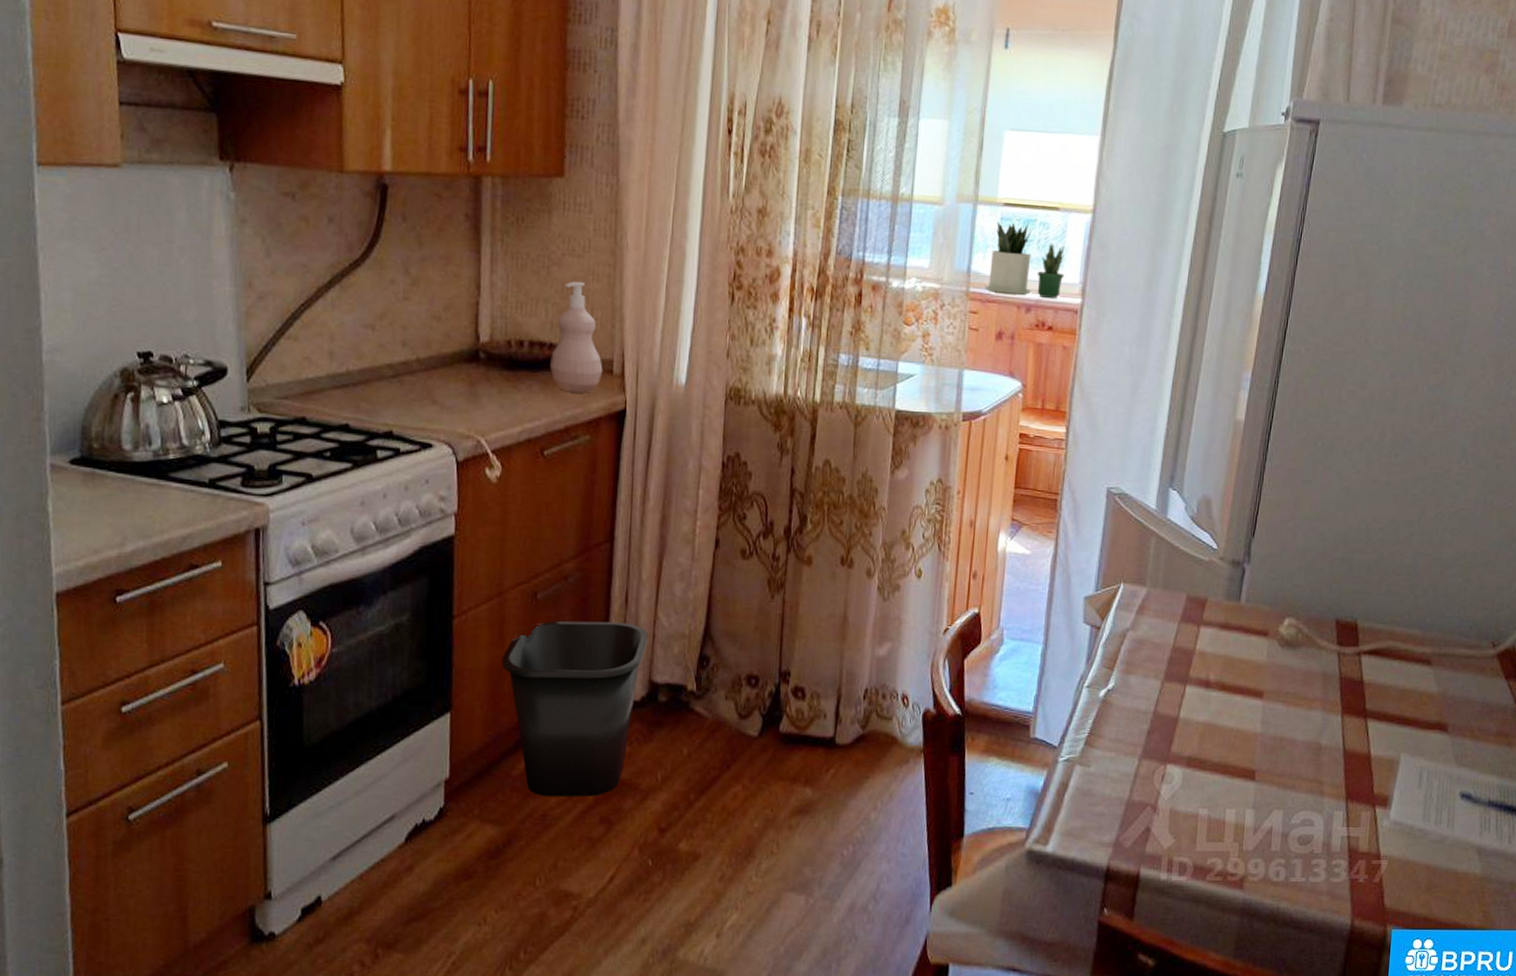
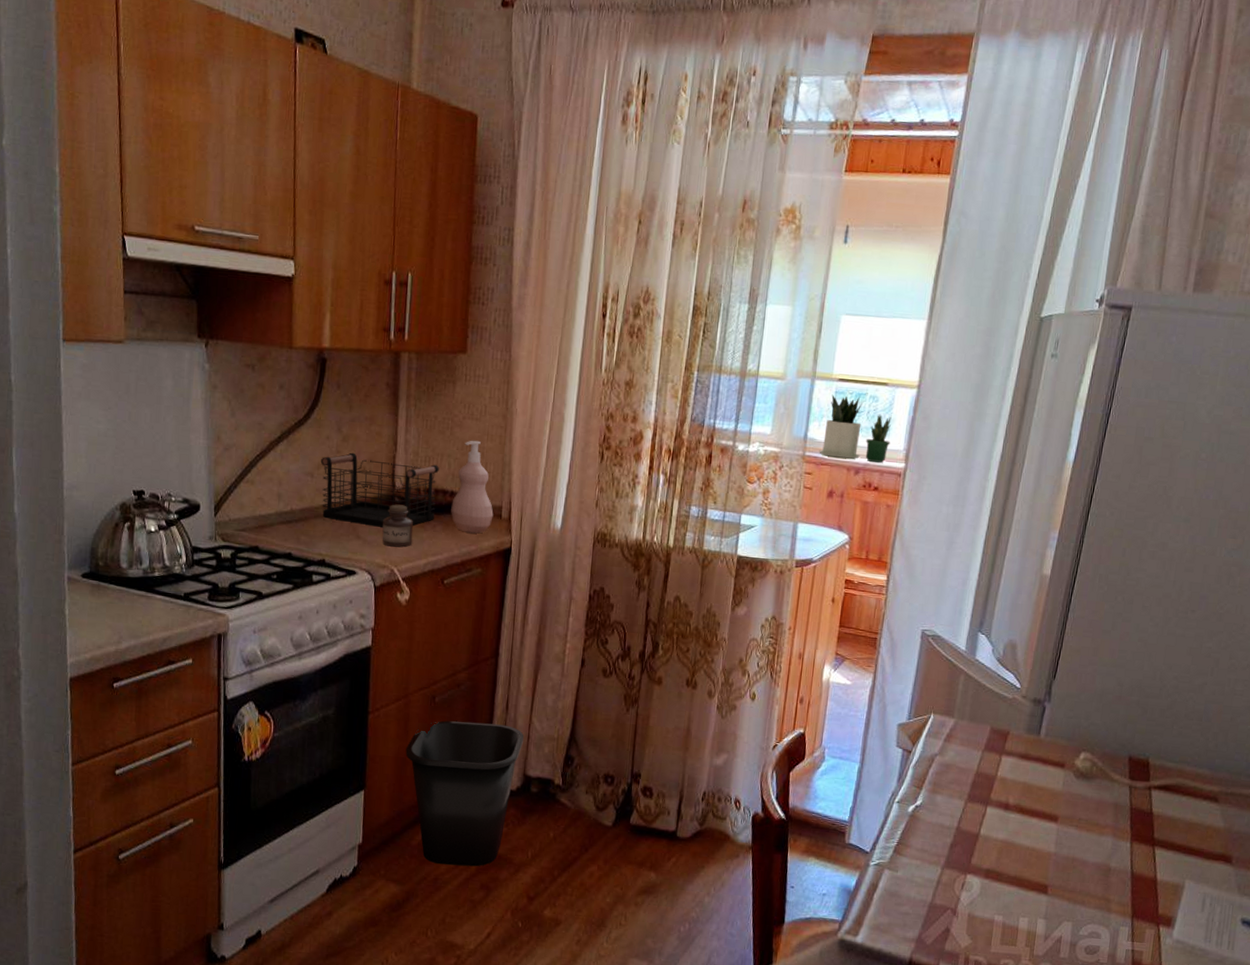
dish rack: none [385,300,534,389] -> present [321,453,439,527]
jar: none [464,360,504,413] -> present [382,504,414,548]

